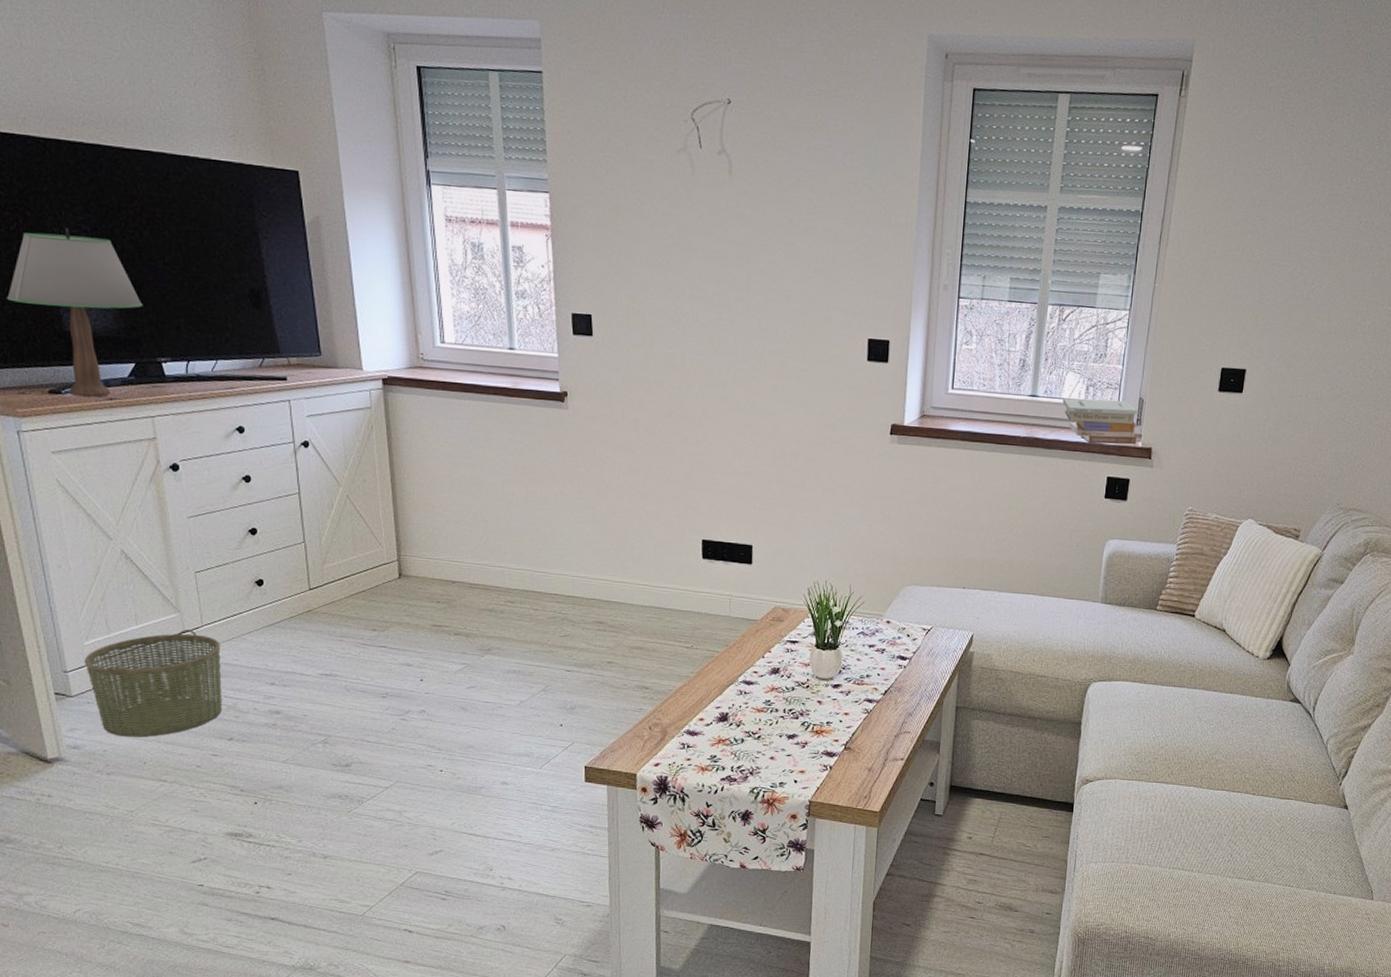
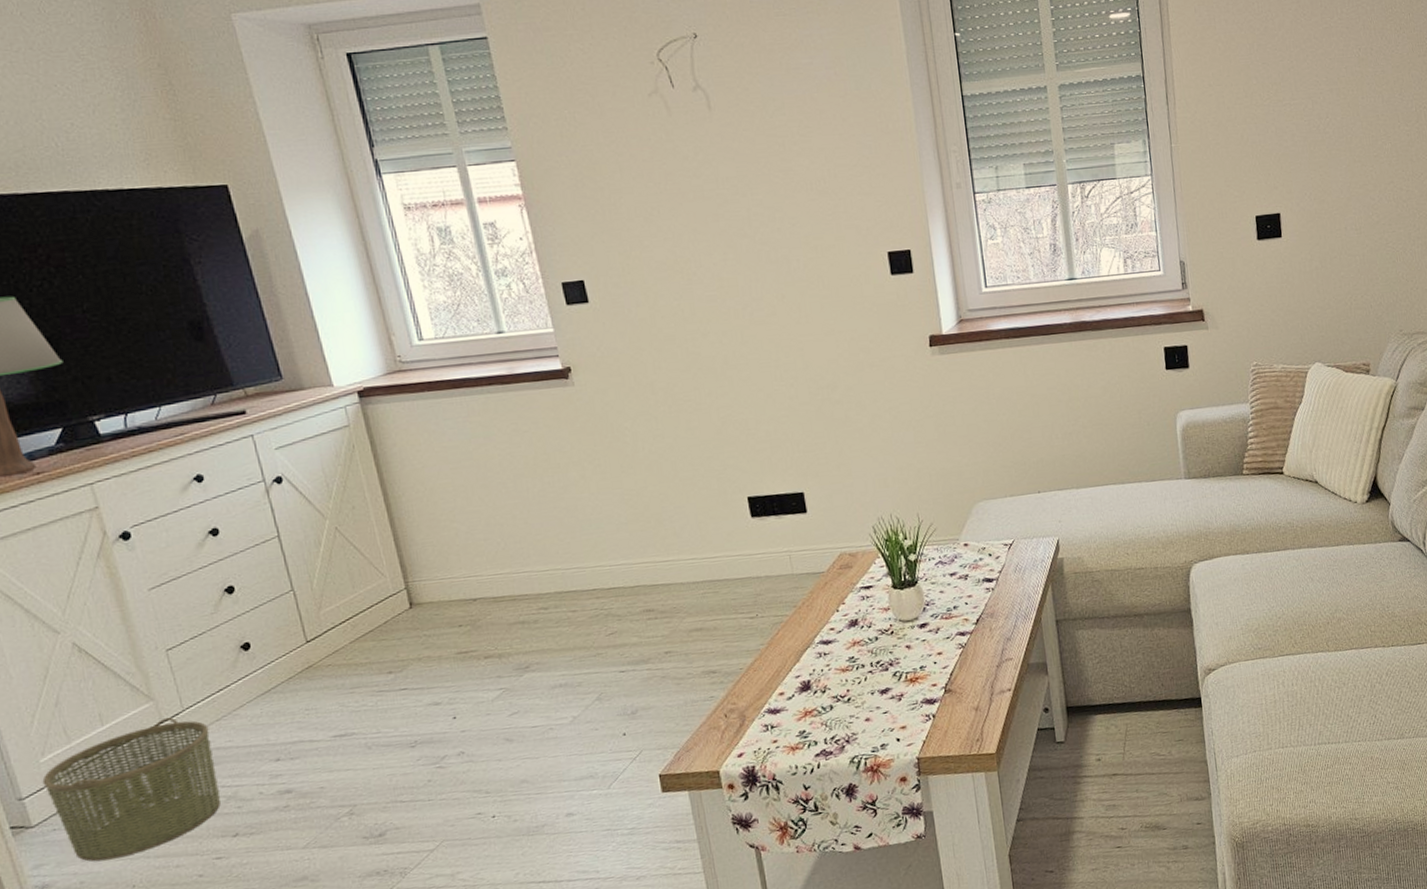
books: present [1062,398,1138,445] -> none [1102,266,1186,318]

